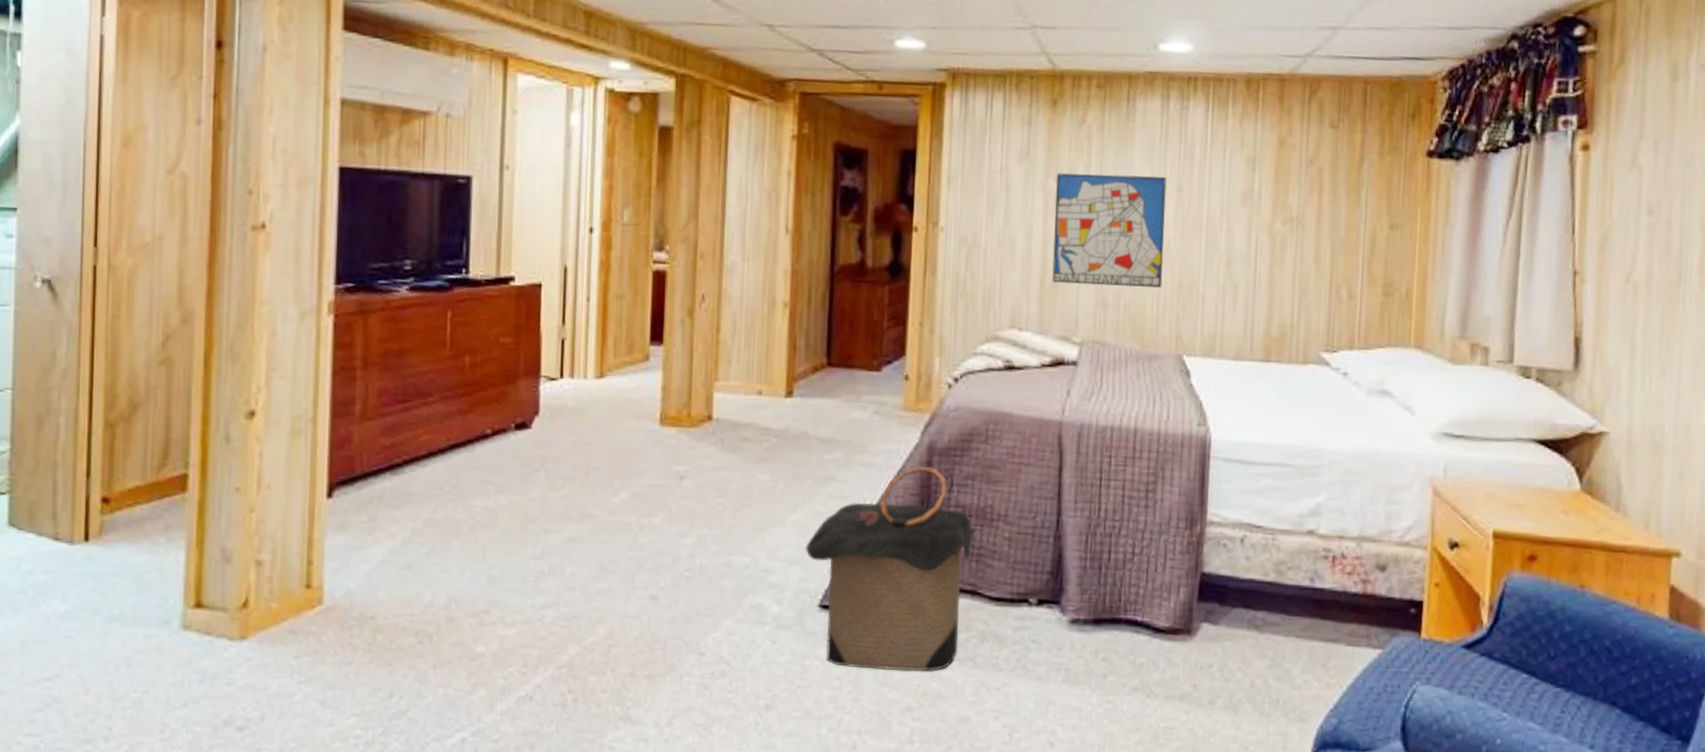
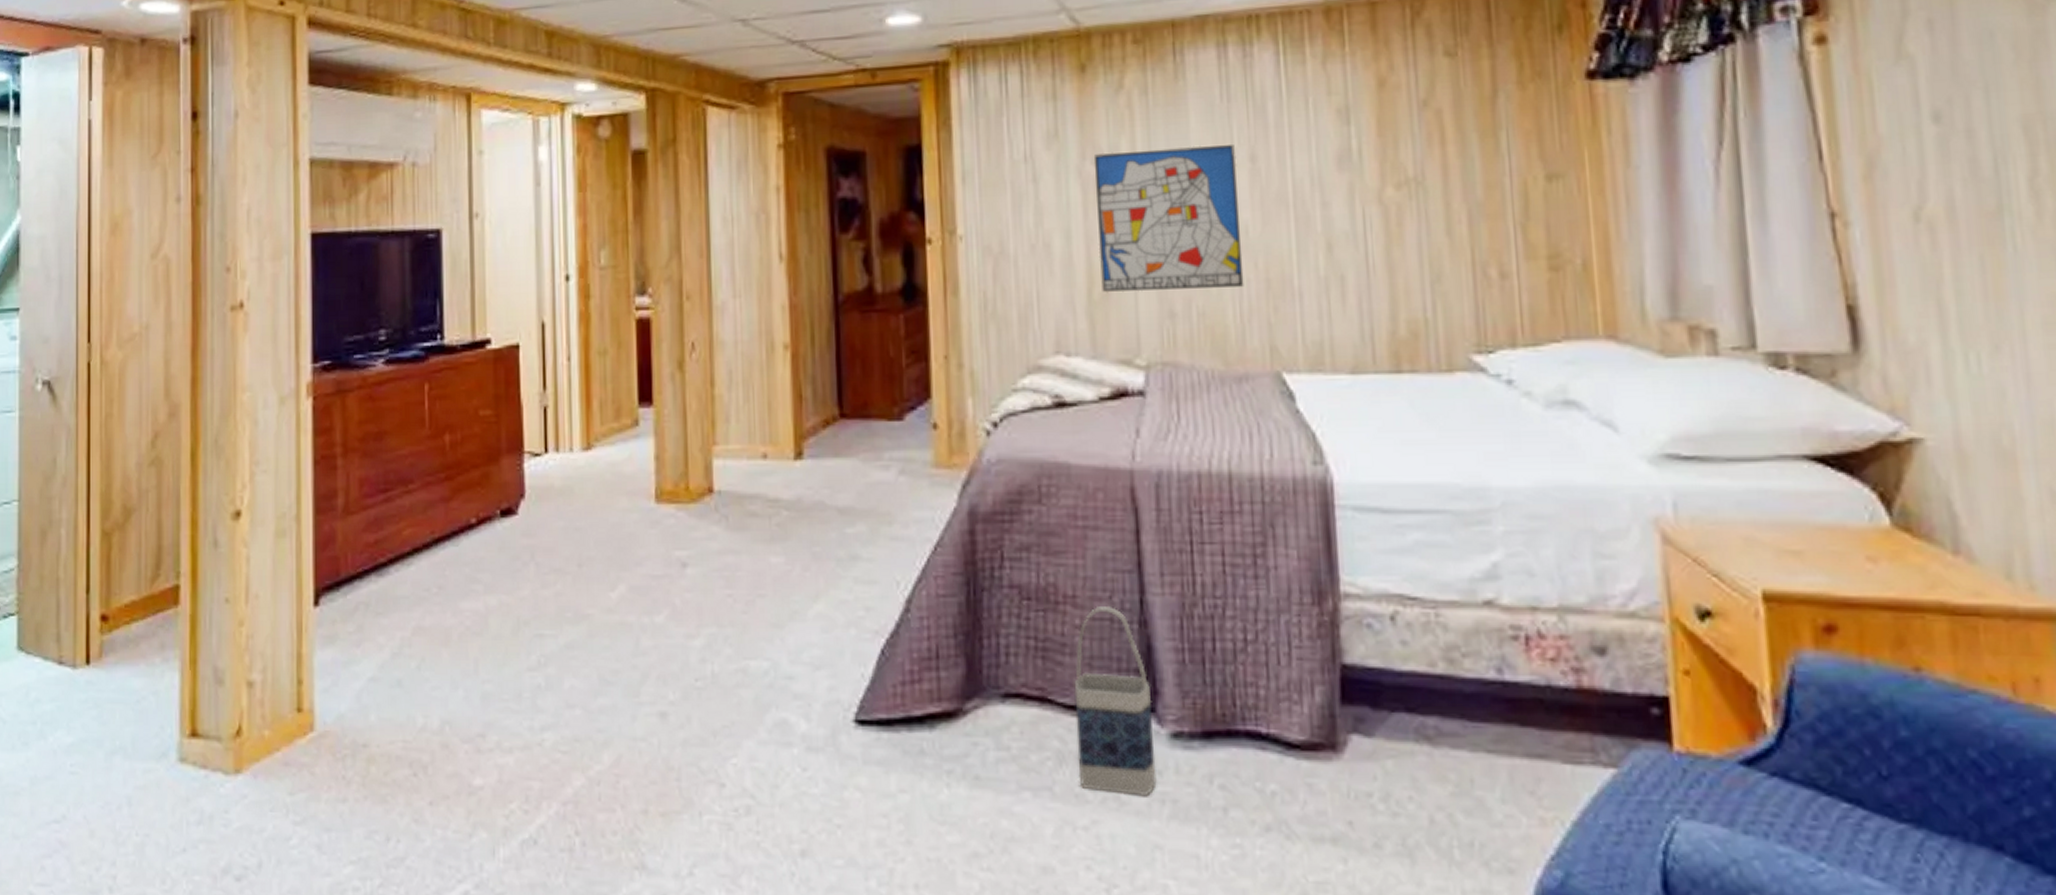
laundry hamper: present [805,466,977,672] -> none [832,537,1039,806]
bag: none [996,524,1058,666] -> present [1074,606,1157,797]

